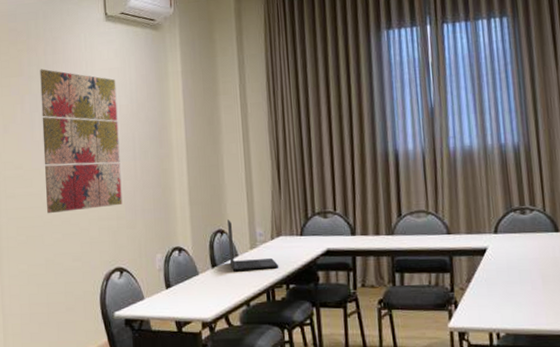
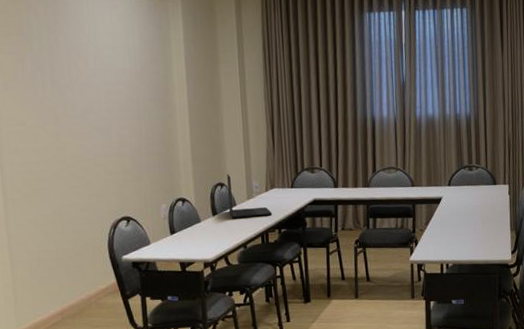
wall art: present [40,69,123,214] -> none [40,29,128,168]

